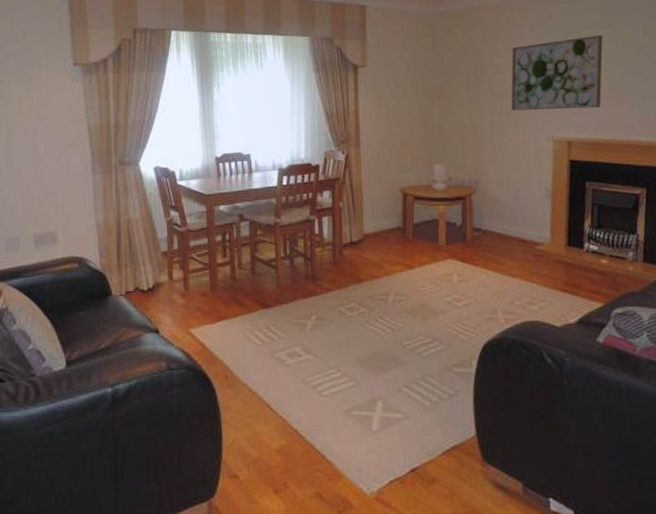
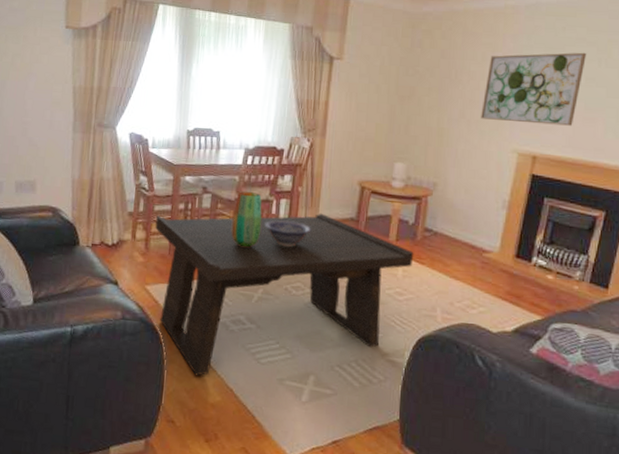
coffee table: none [193,226,467,421] -> present [155,213,414,376]
vase: none [274,213,306,273] -> present [231,191,262,248]
decorative bowl: none [310,239,359,266] -> present [265,220,312,247]

